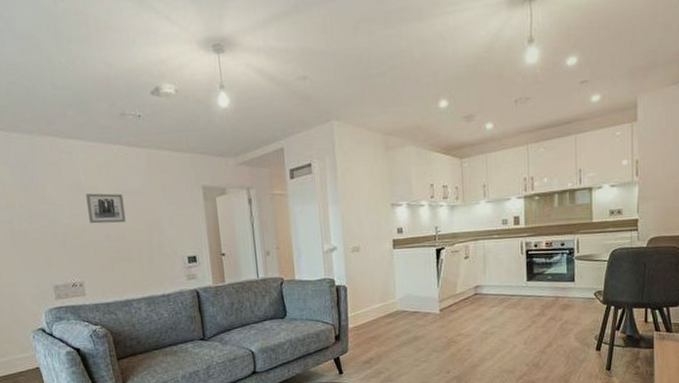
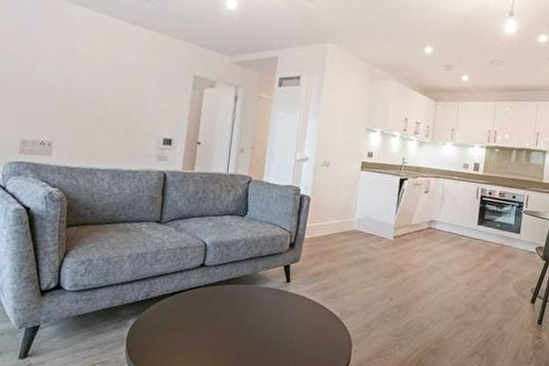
wall art: present [86,193,126,224] -> none [75,58,115,94]

